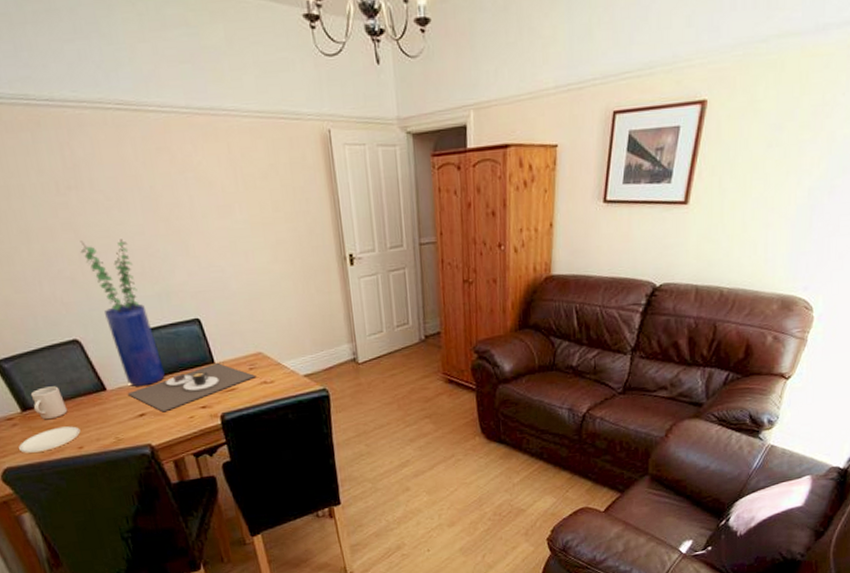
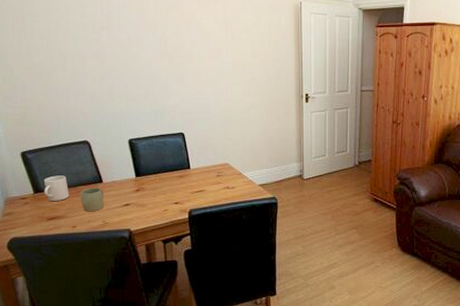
plate: present [19,426,81,453] -> none [26,208,76,227]
vase: present [80,239,165,387] -> none [102,67,150,182]
mug: none [81,397,114,428] -> present [81,188,104,212]
place setting: present [127,363,257,413] -> none [118,169,222,204]

